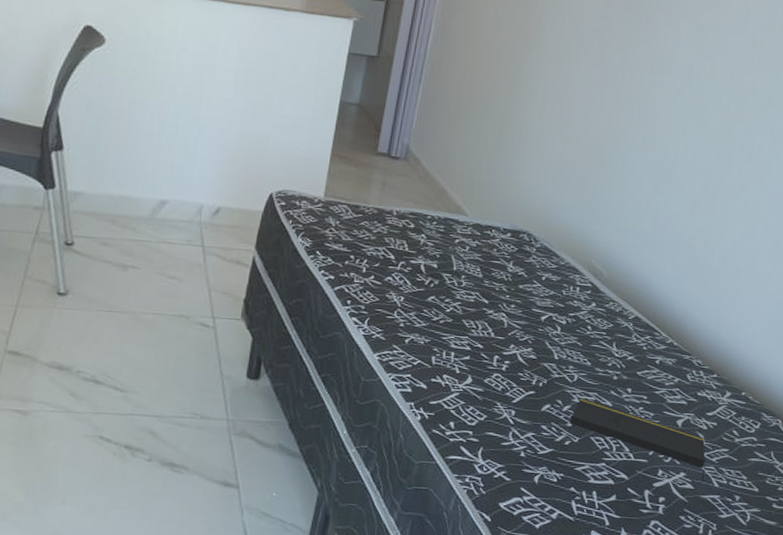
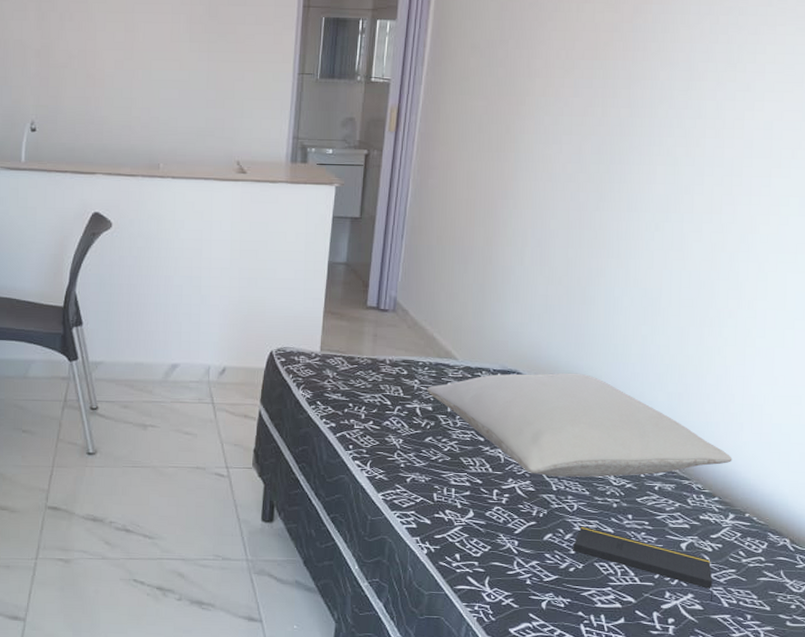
pillow: none [433,234,734,348] -> present [427,372,733,477]

